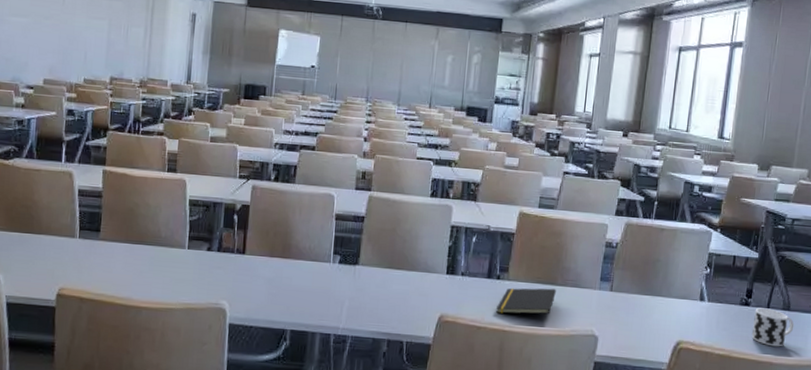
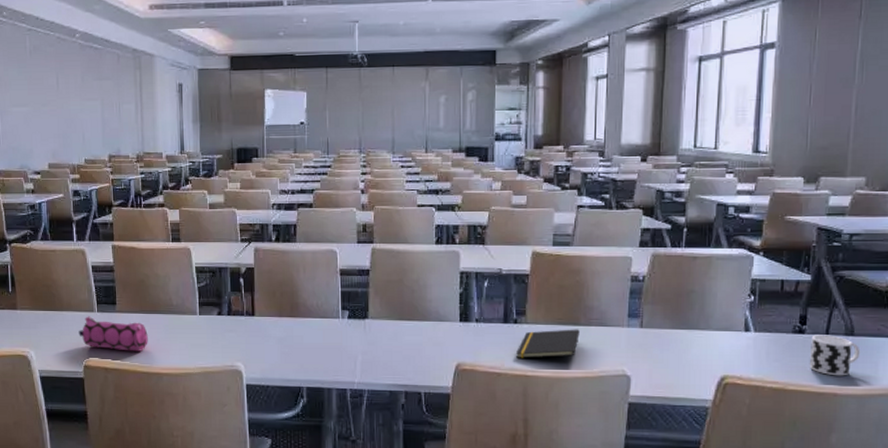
pencil case: none [55,242,131,283] -> present [78,316,148,351]

